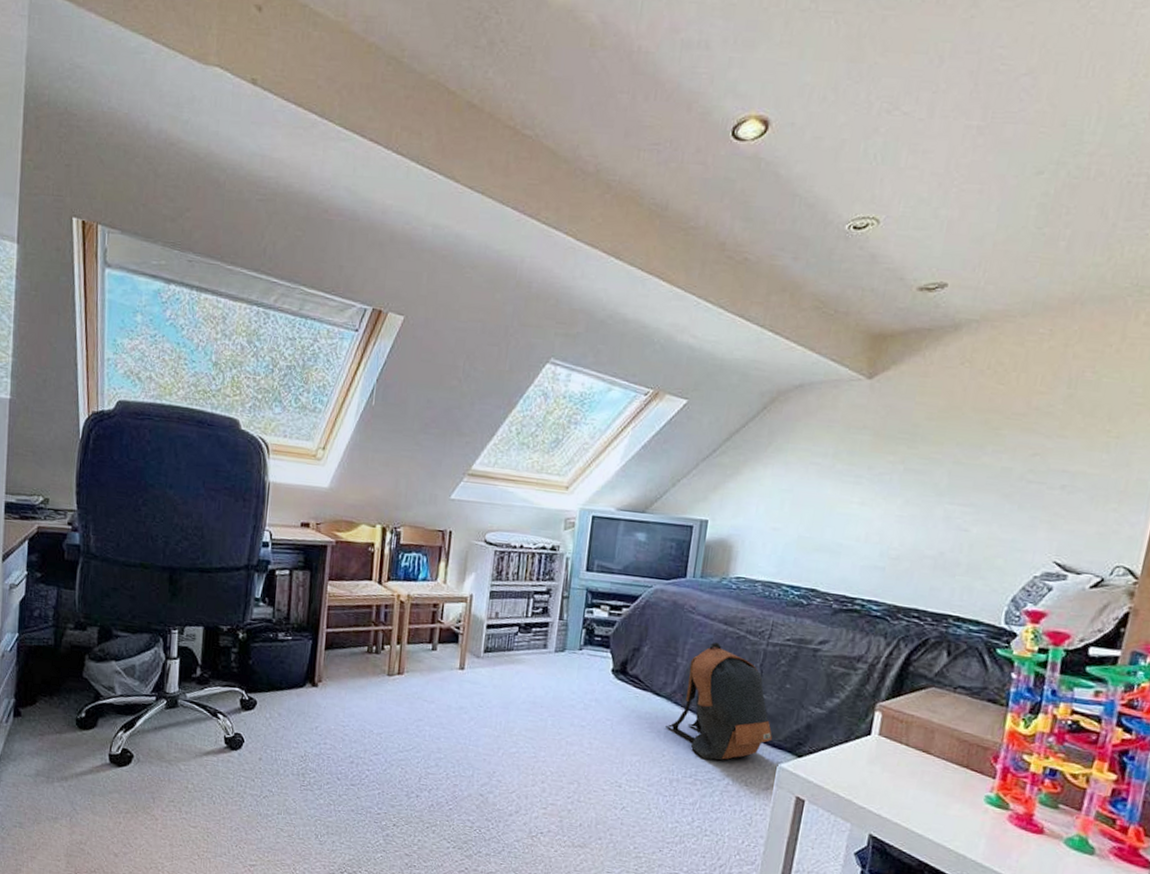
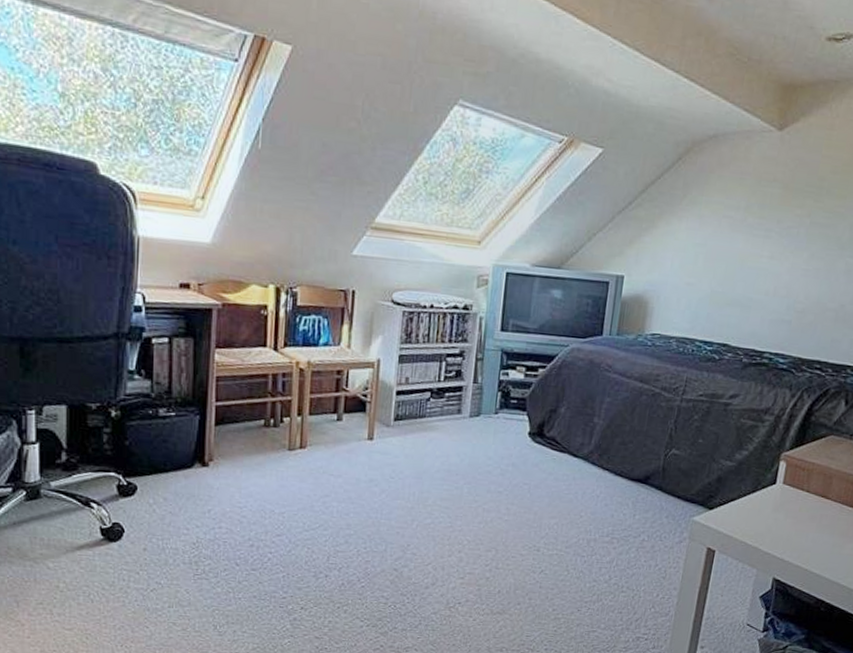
backpack: present [665,642,773,760] -> none [583,401,686,518]

